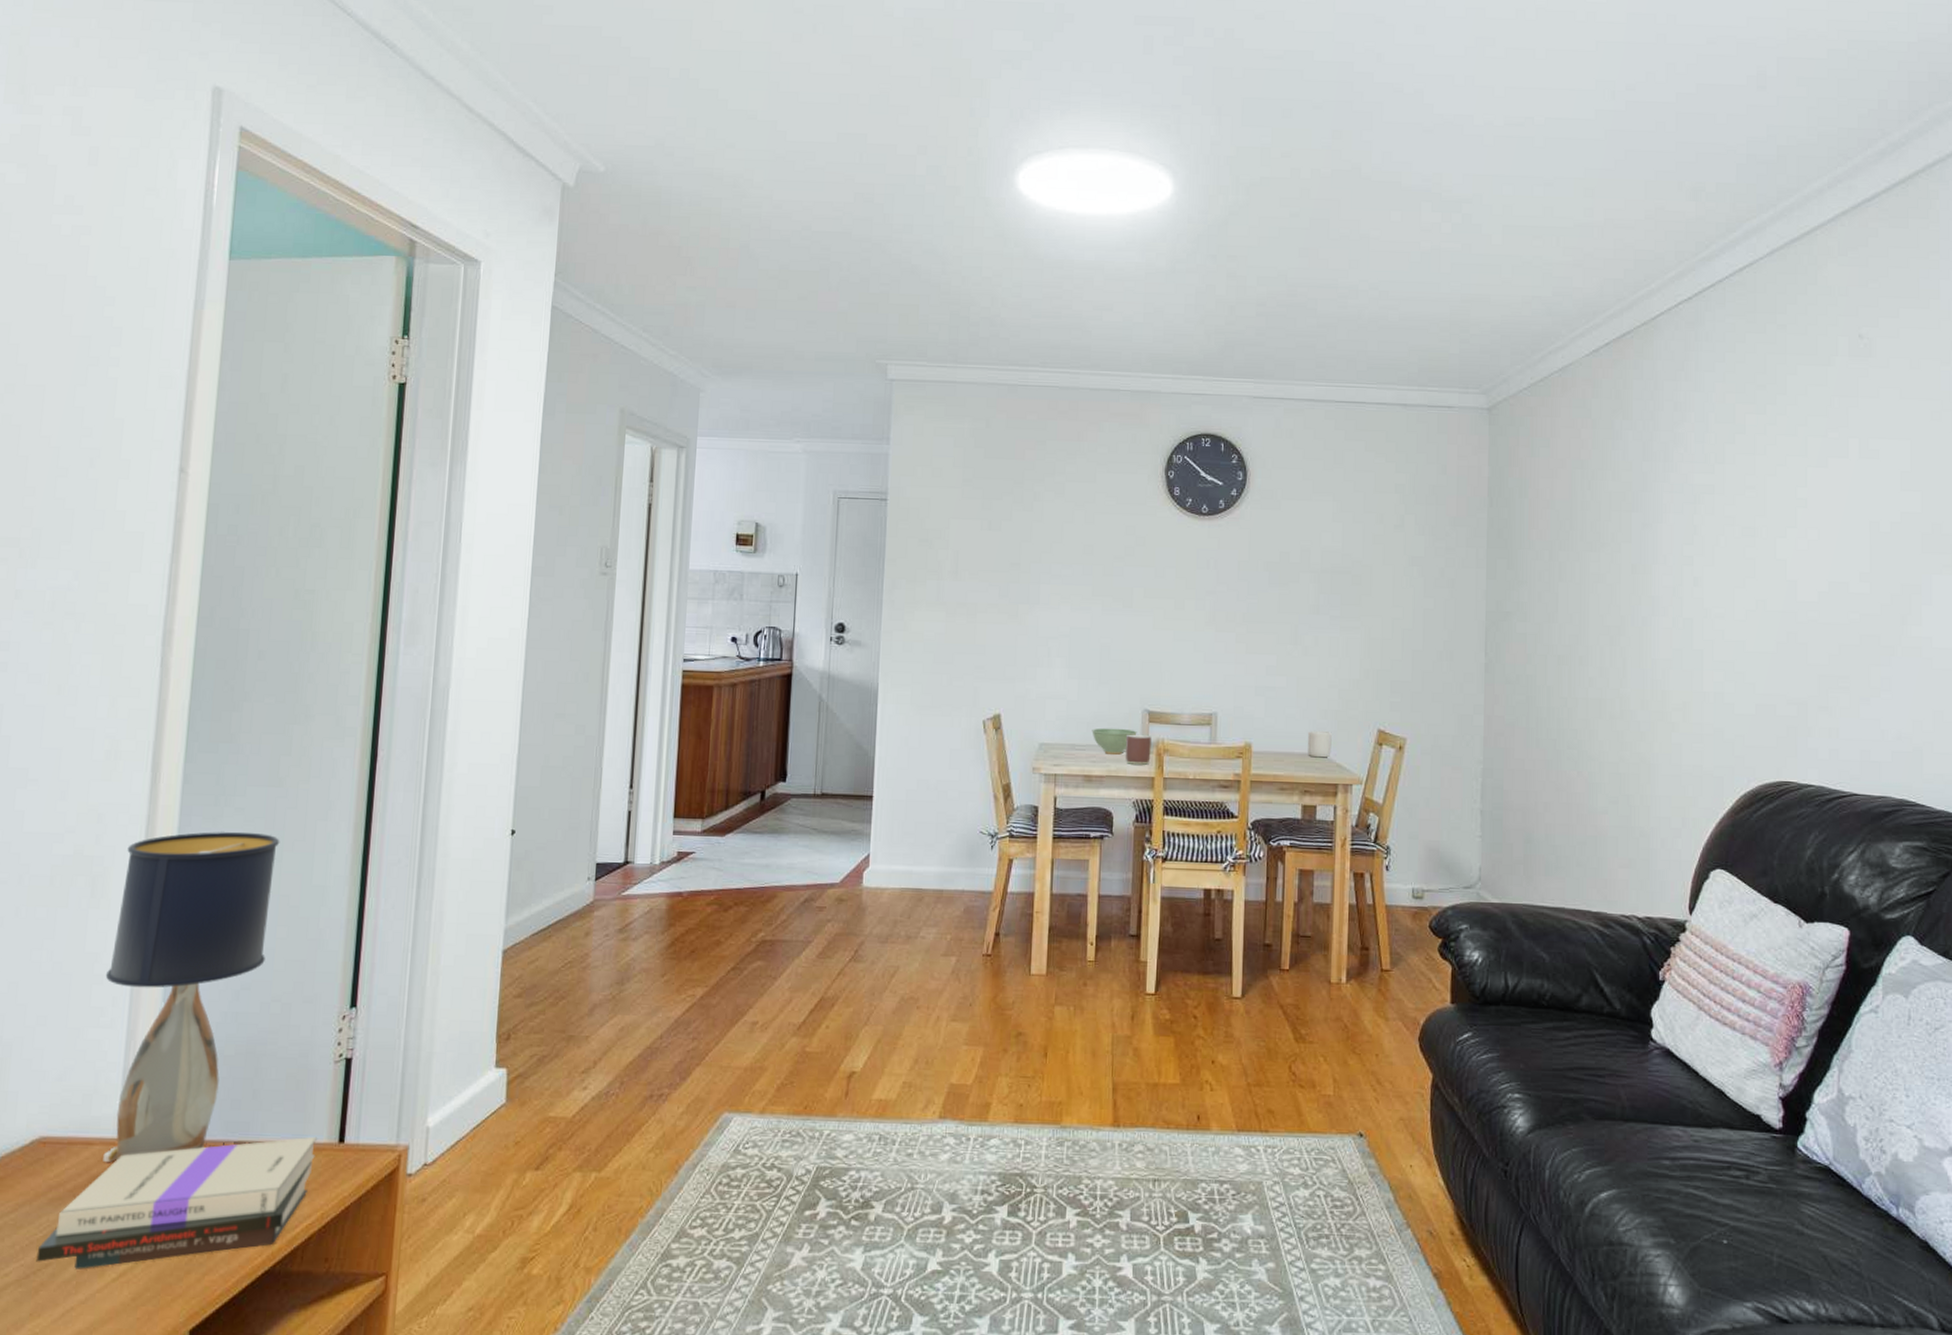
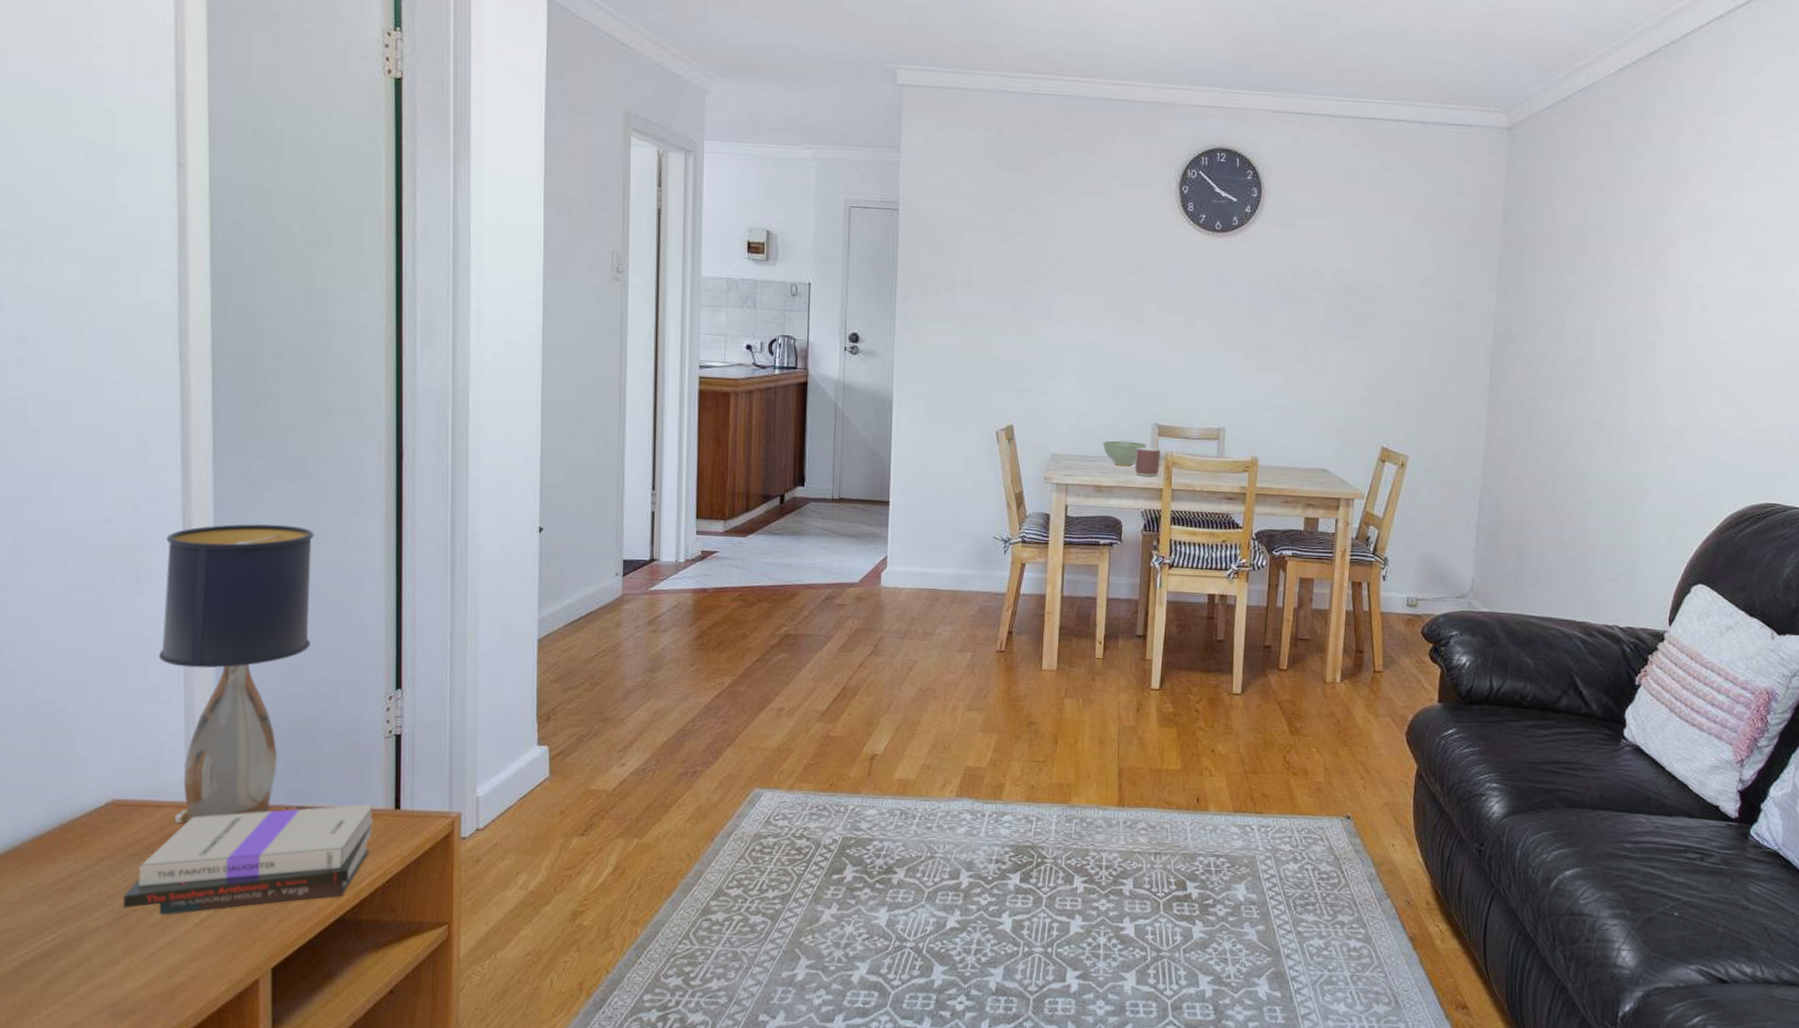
mug: present [1307,730,1332,758] -> none [1312,446,1337,473]

